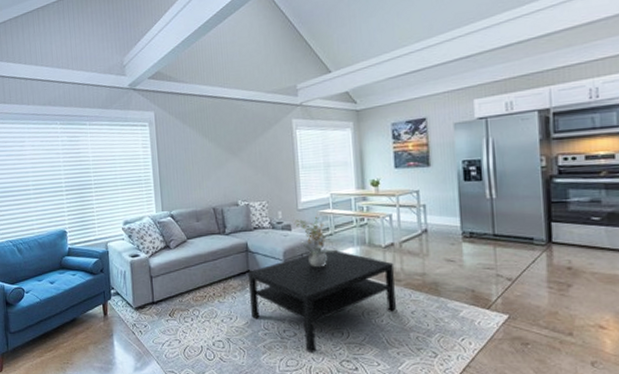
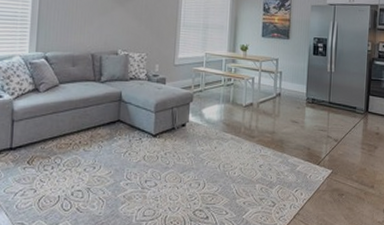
coffee table: present [248,250,396,354] -> none [116,106,250,203]
potted plant: present [295,216,338,267] -> none [170,72,205,121]

